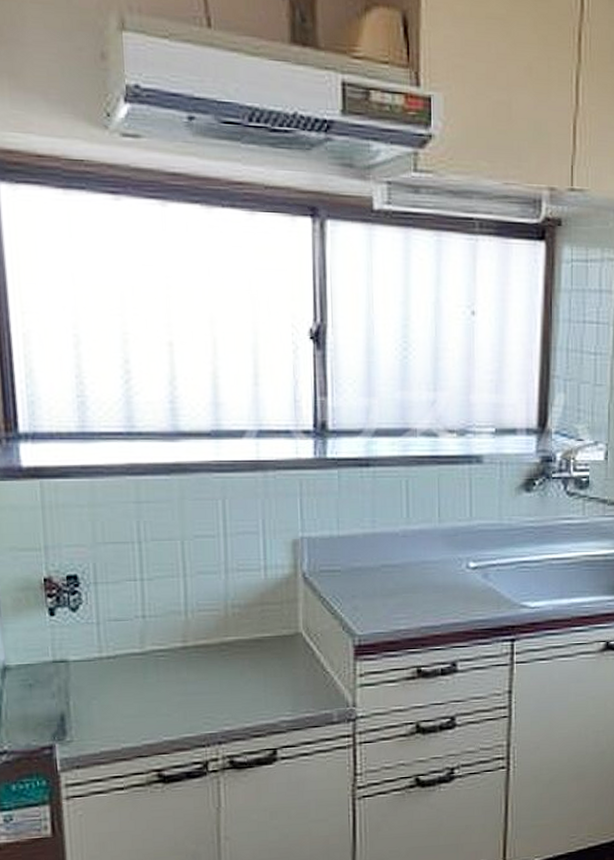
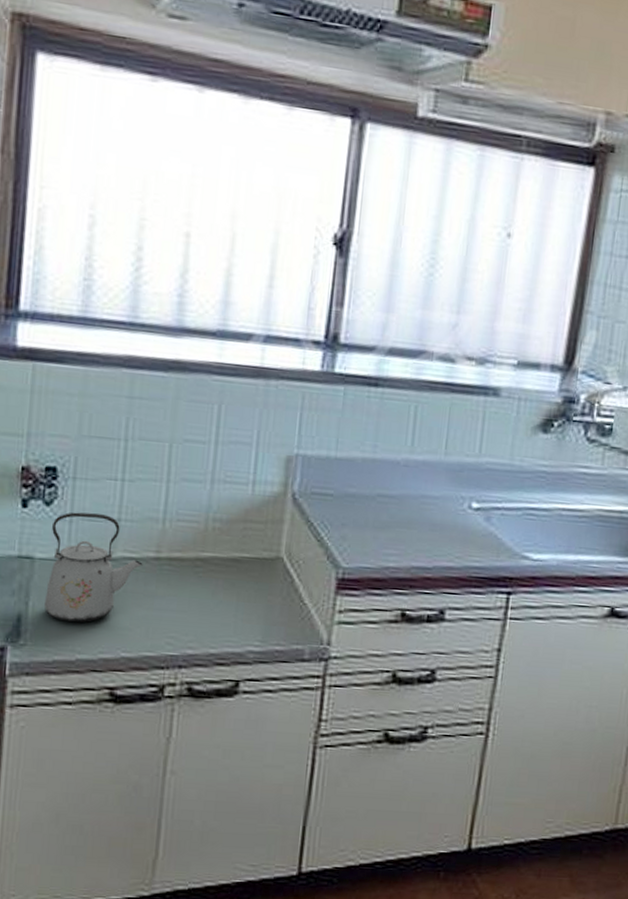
kettle: none [81,613,172,716] -> present [44,512,143,623]

